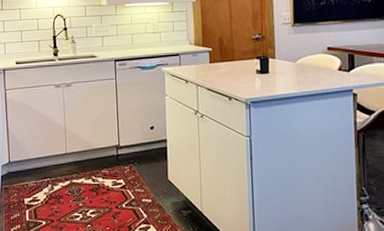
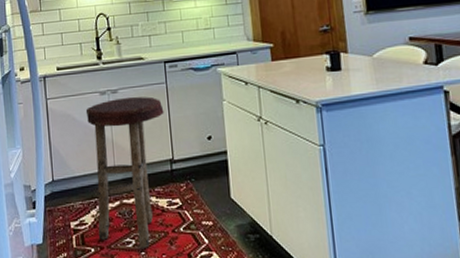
stool: none [41,90,113,221] -> present [85,96,164,248]

